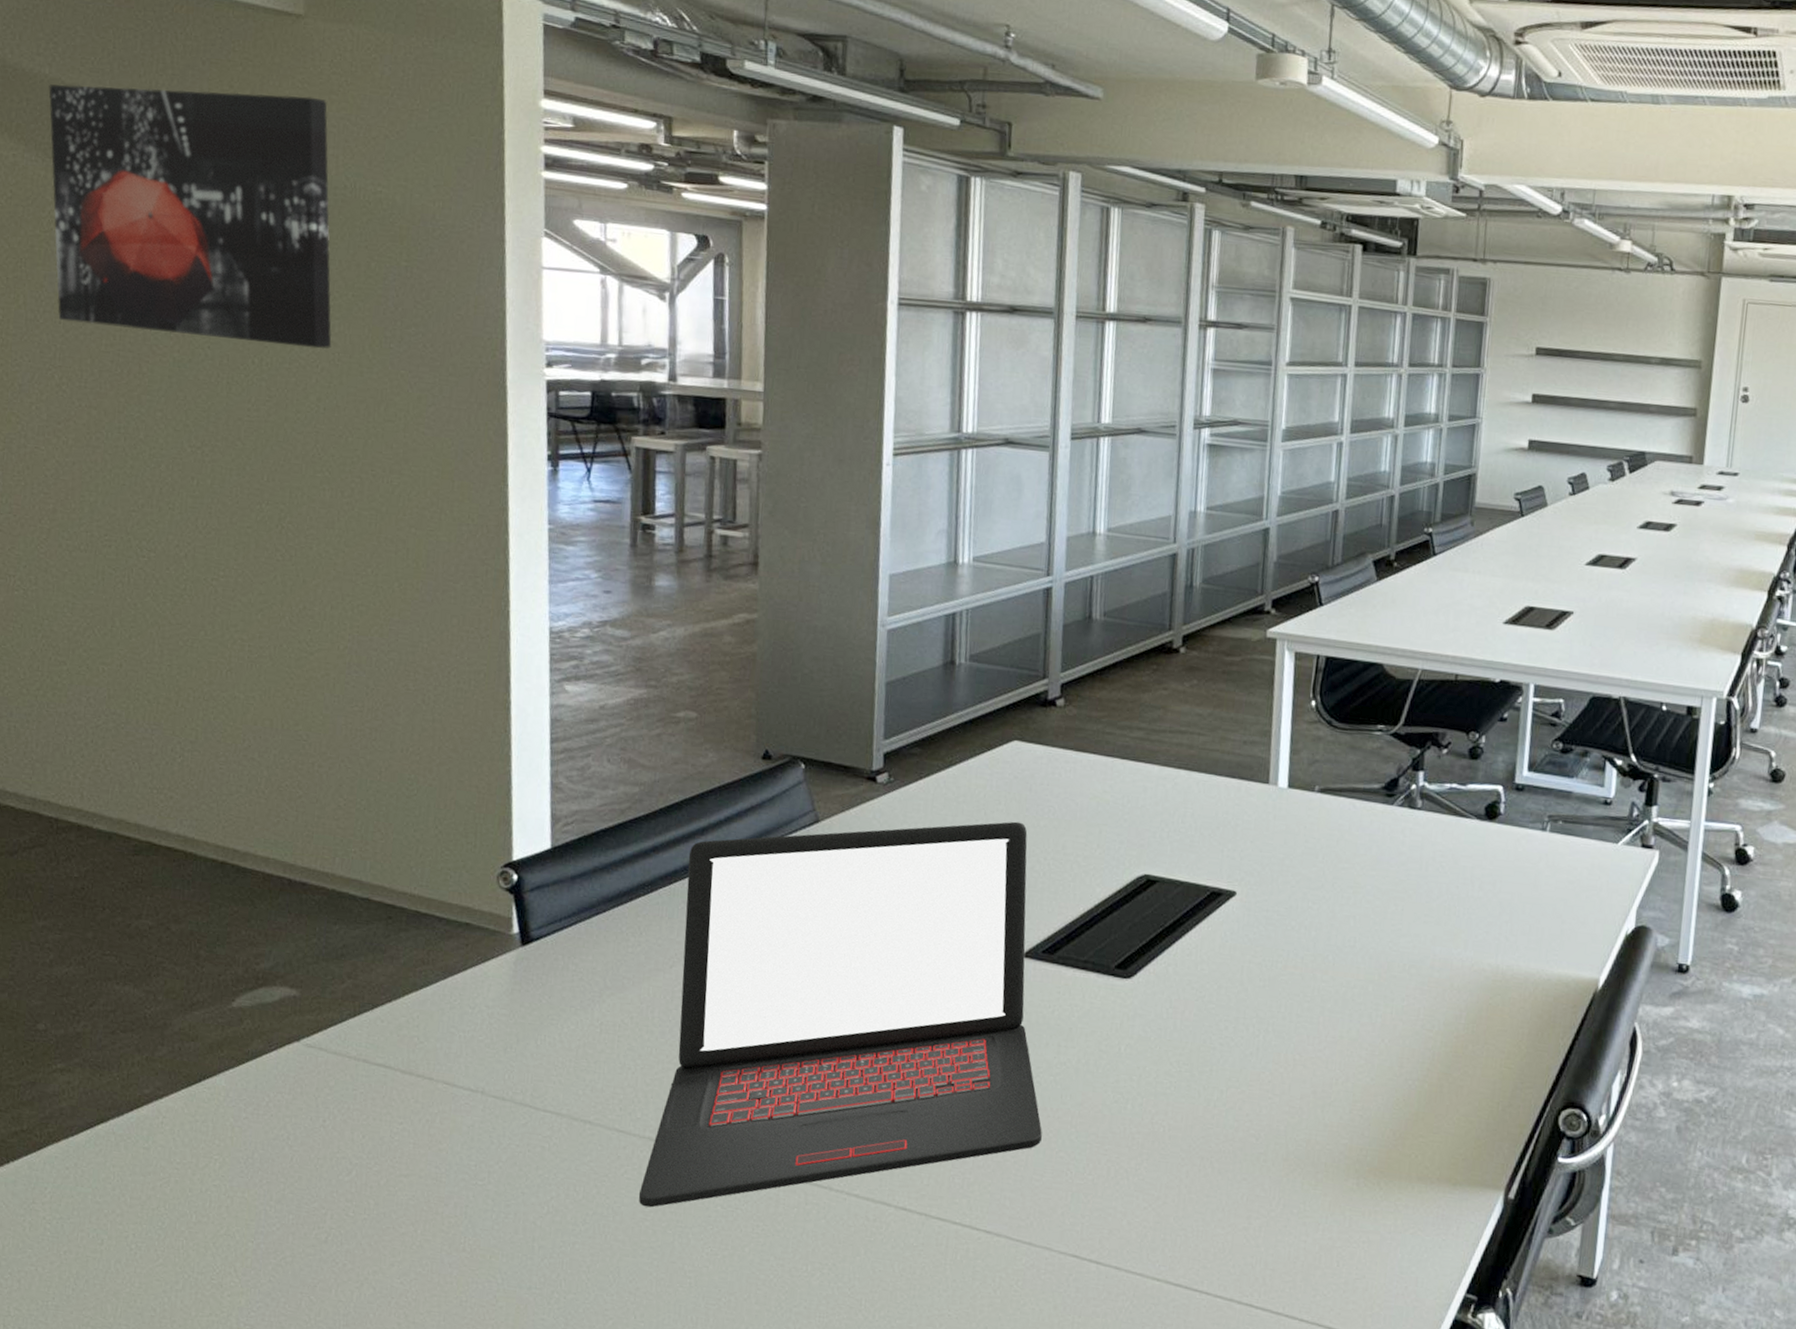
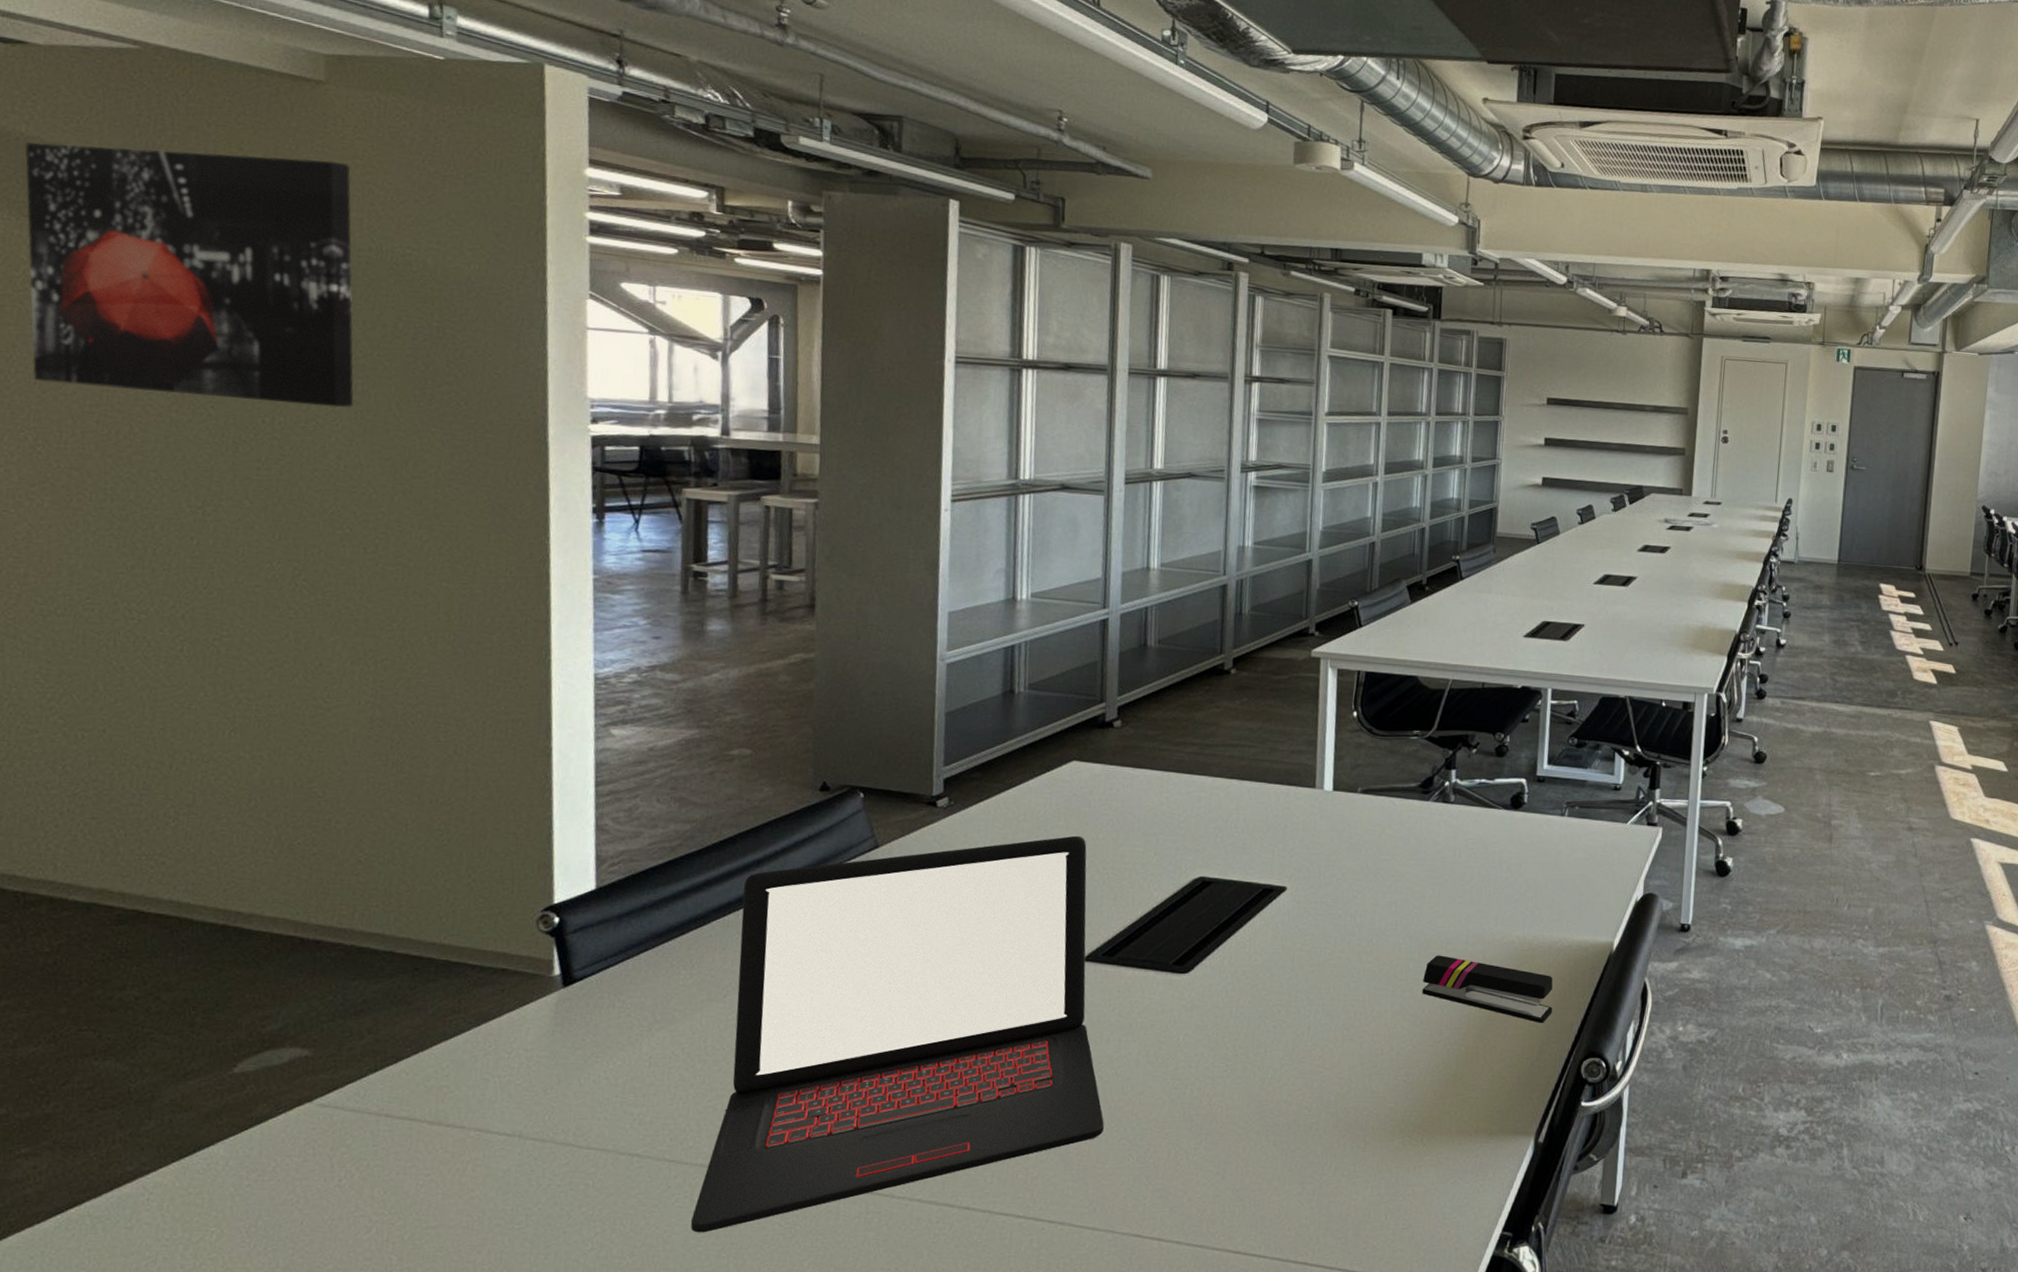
stapler: none [1381,978,1529,1065] -> present [1422,955,1553,1023]

